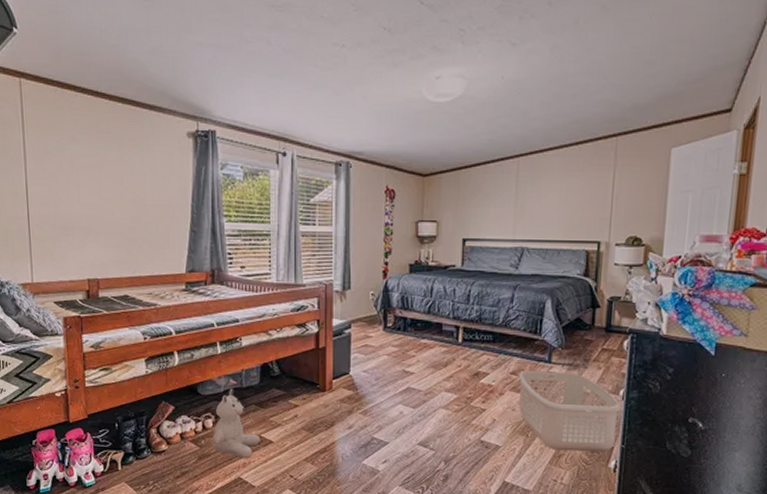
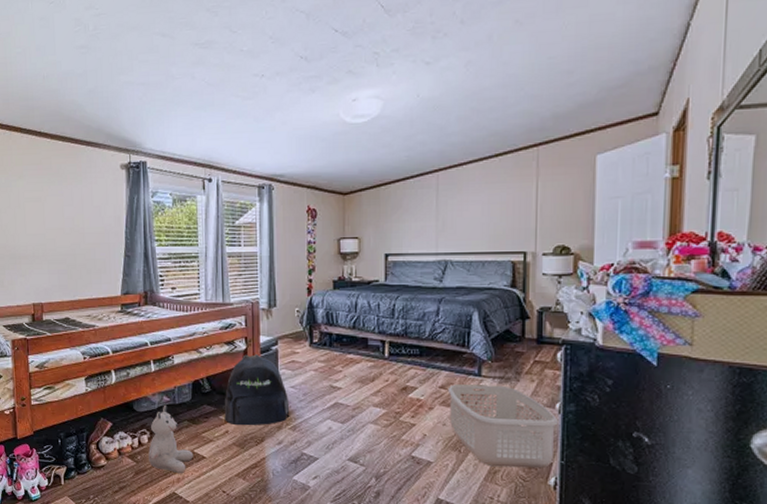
backpack: none [293,337,361,410] -> present [224,354,290,426]

